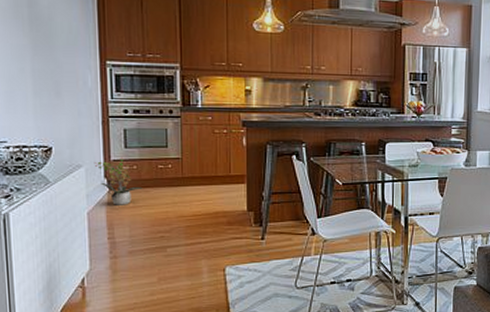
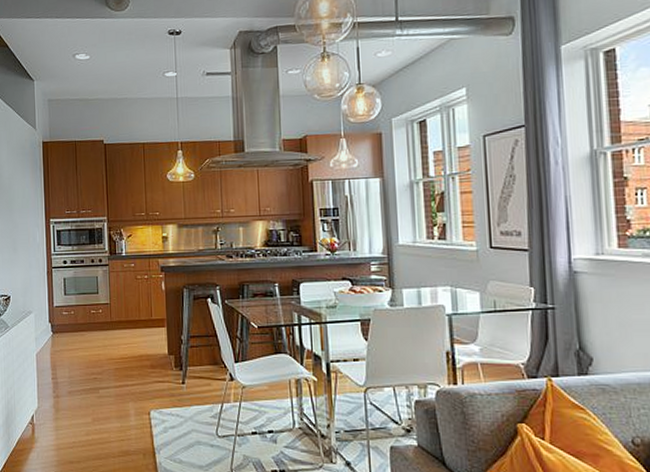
potted plant: present [94,157,143,205] -> none [41,304,79,348]

